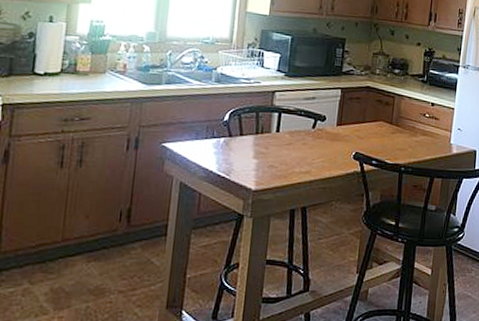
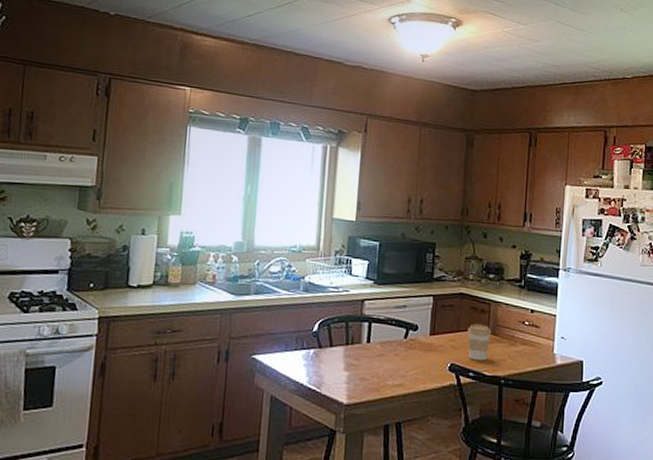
coffee cup: none [372,115,395,150] -> present [468,324,492,361]

